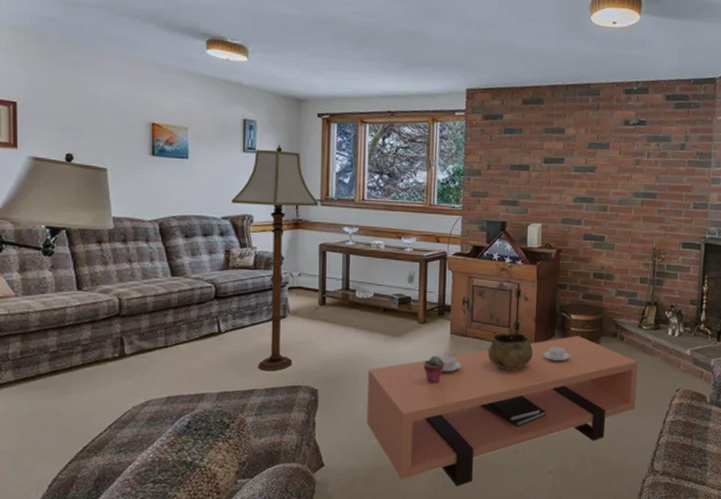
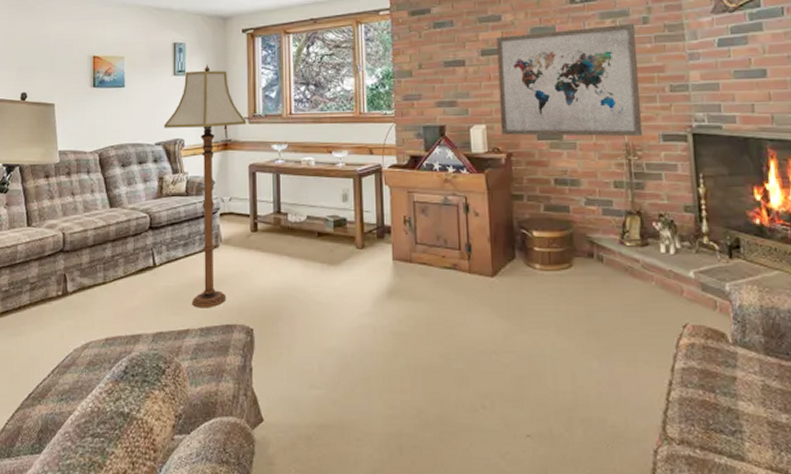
coffee table: present [367,336,639,486] -> none [306,258,631,452]
potted succulent: present [423,356,444,384] -> none [365,287,388,320]
decorative bowl: present [488,333,533,371] -> none [437,256,491,303]
wall art: none [554,147,674,243] -> present [496,24,643,137]

